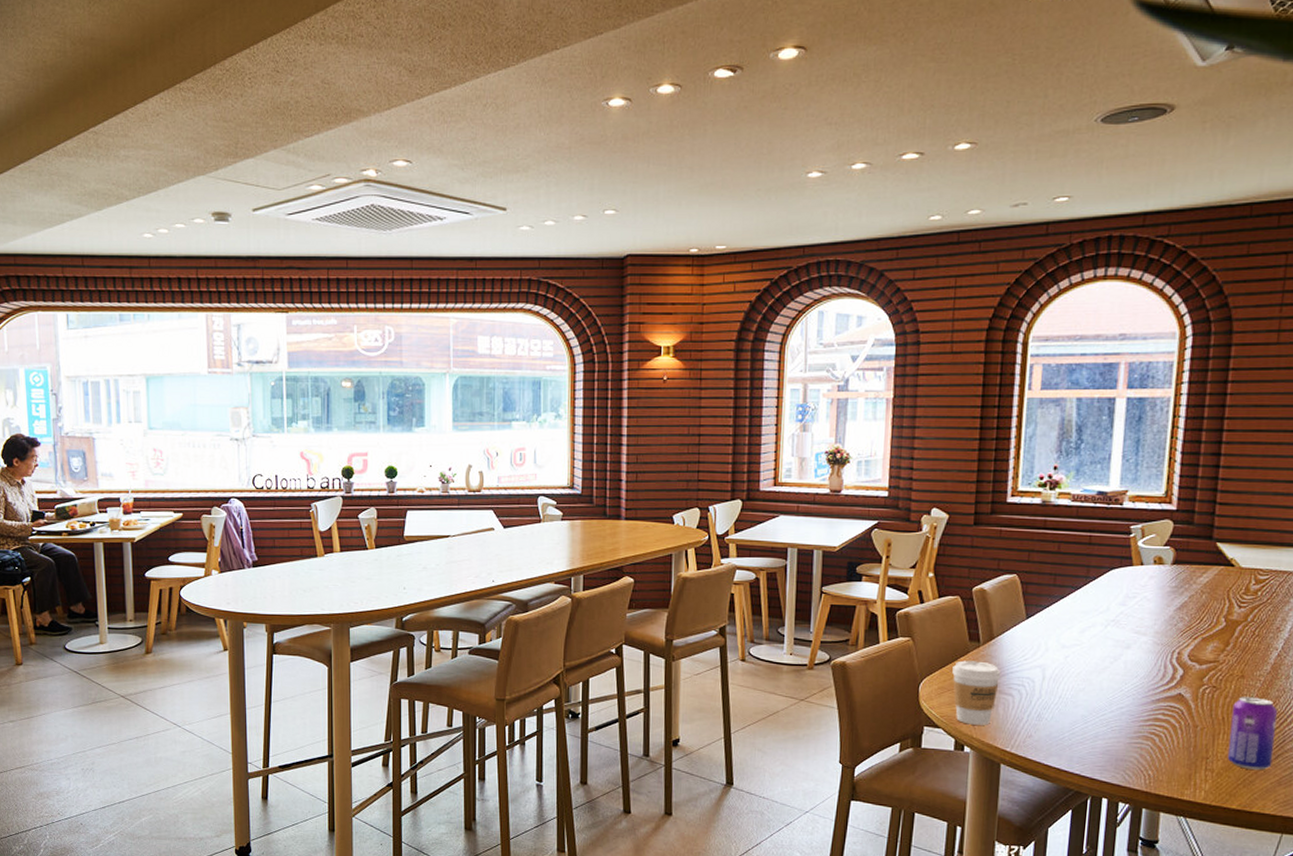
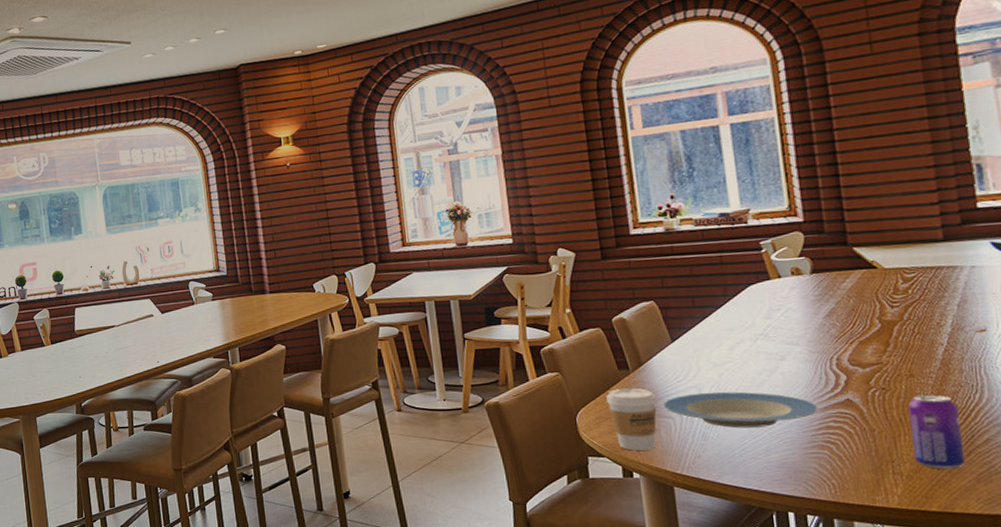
plate: none [1006,673,1151,713] -> present [663,391,819,428]

